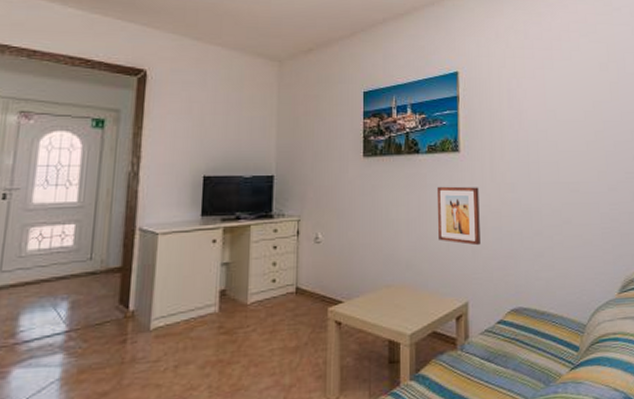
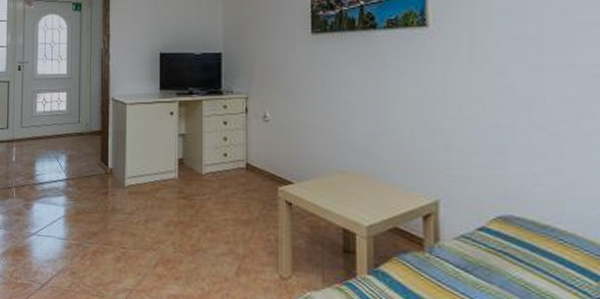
wall art: present [436,186,480,246] -> none [398,66,455,137]

